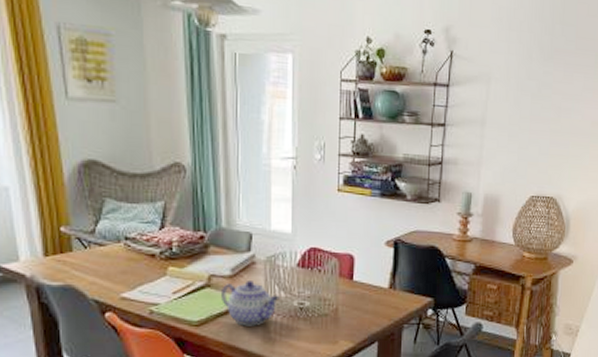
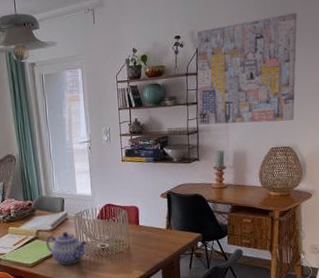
wall art: none [444,24,580,164] -> present [196,12,297,125]

